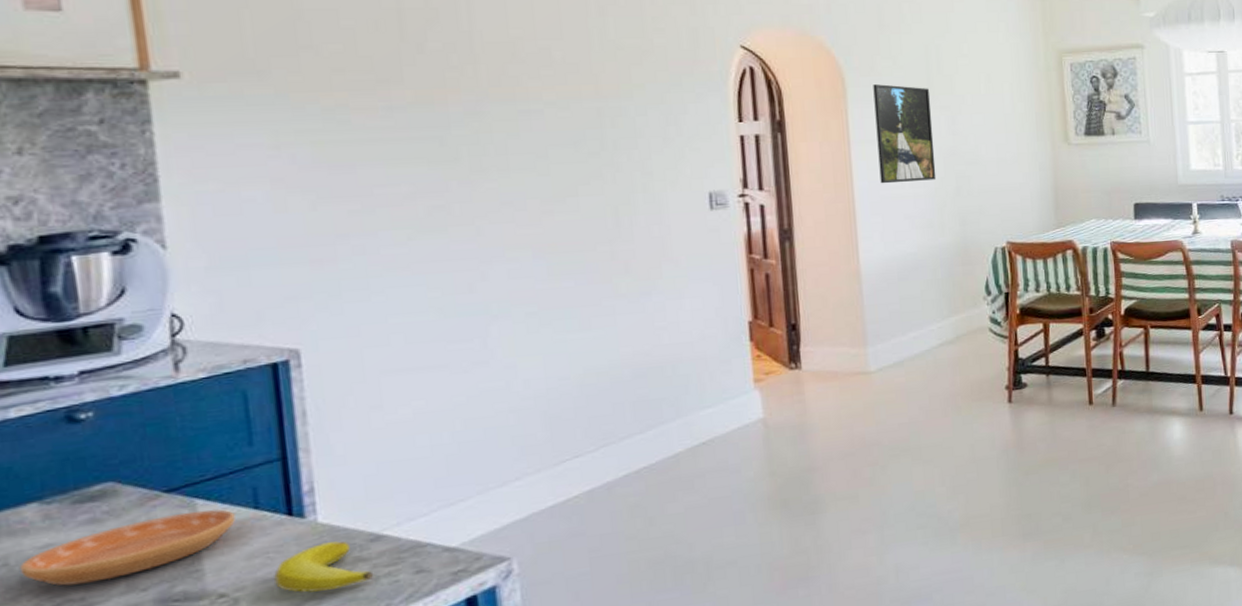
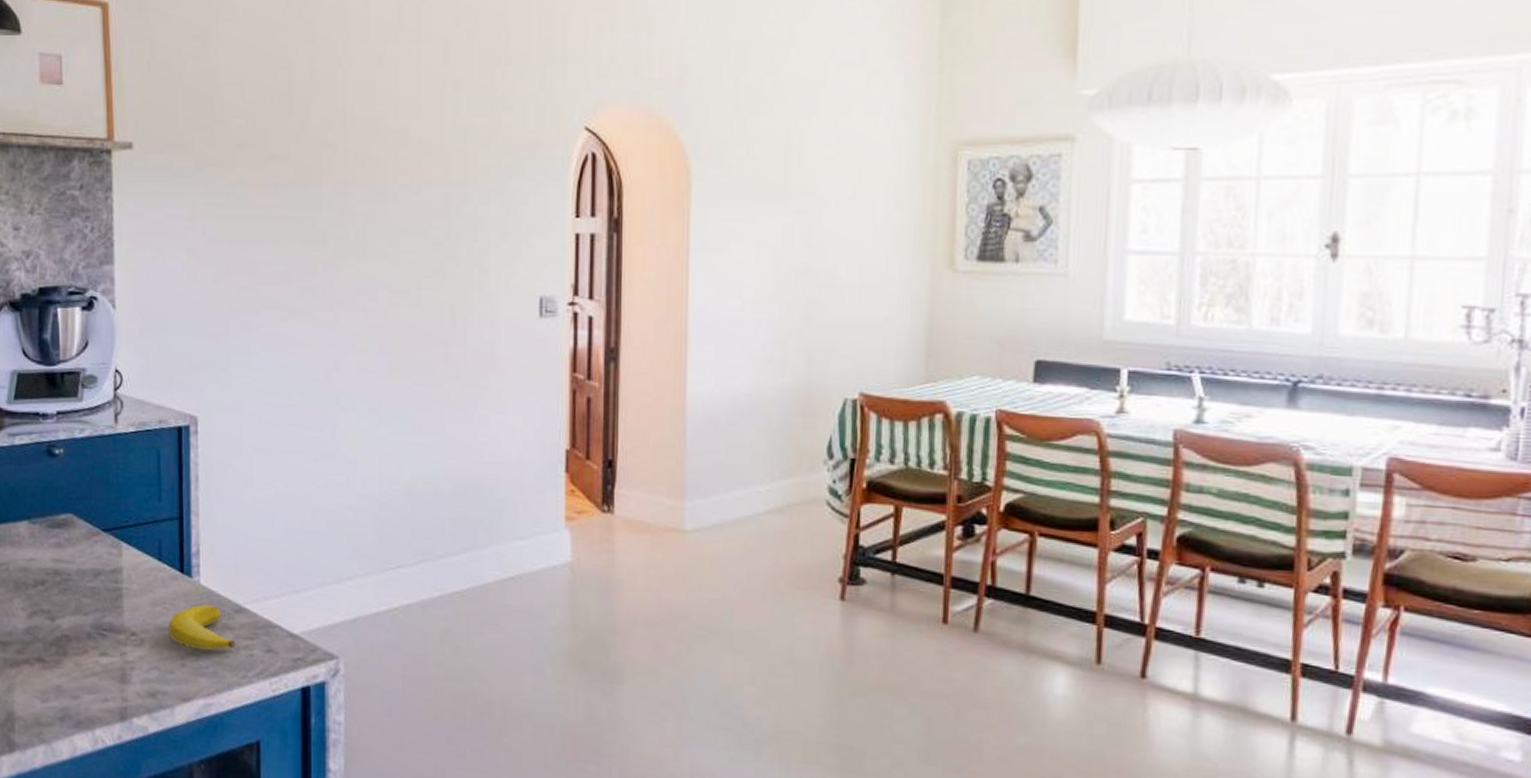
saucer: present [19,509,236,586] -> none [14,552,146,600]
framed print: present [873,84,936,184] -> none [718,179,786,304]

